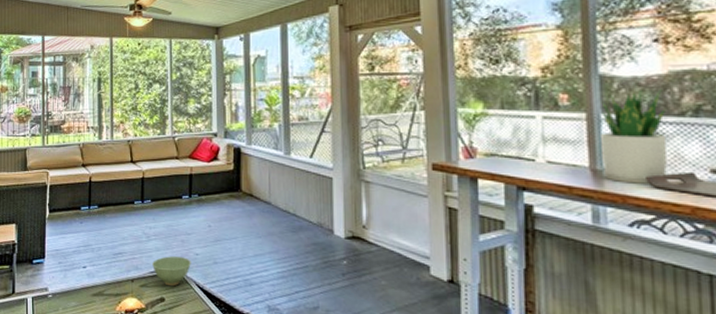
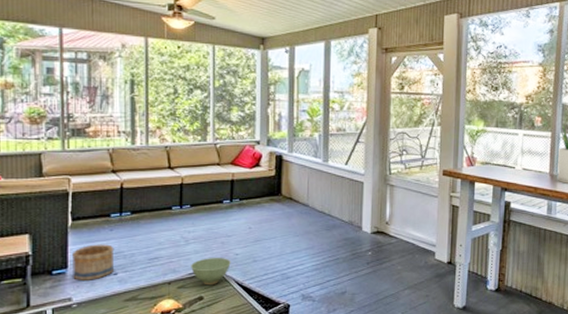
basket: none [48,236,84,272] -> present [71,244,114,280]

